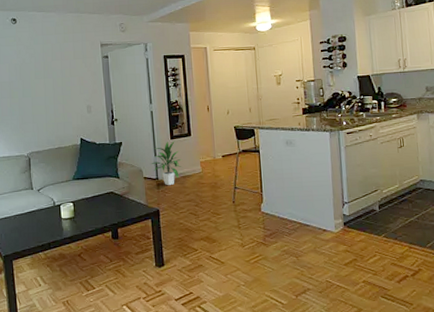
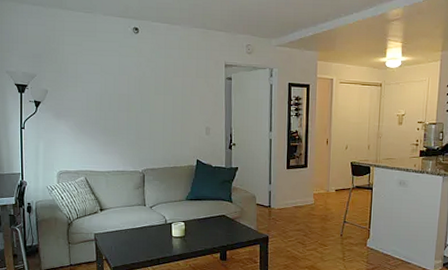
indoor plant: present [150,141,182,186] -> none [264,171,296,214]

